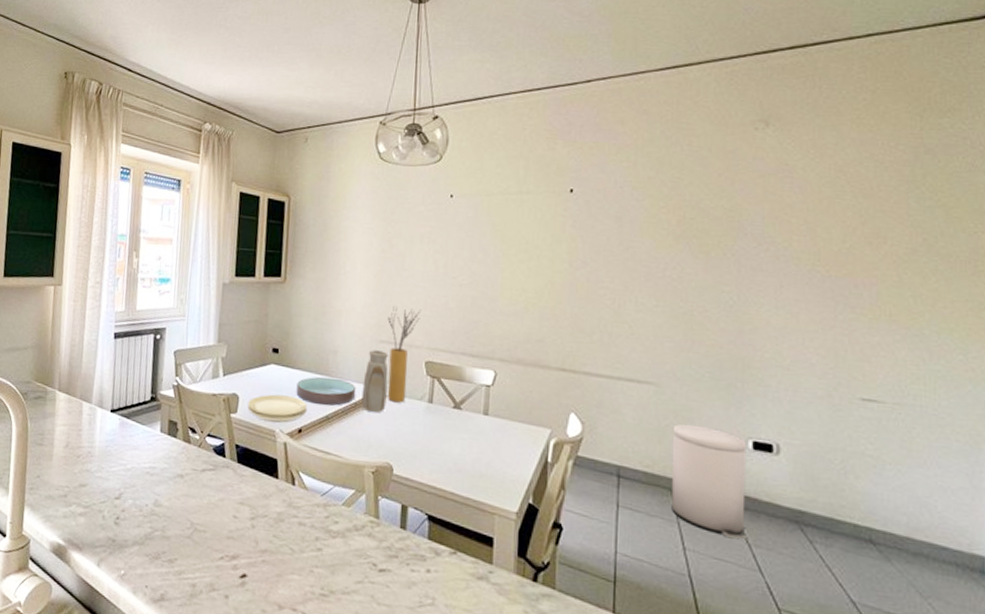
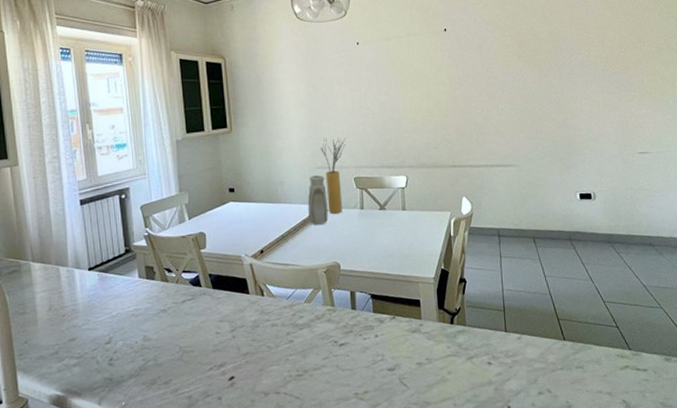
plate: present [247,394,308,423] -> none [214,225,266,250]
bowl: present [296,376,356,406] -> none [254,203,304,228]
pedal bin: present [671,423,748,541] -> none [530,189,582,263]

